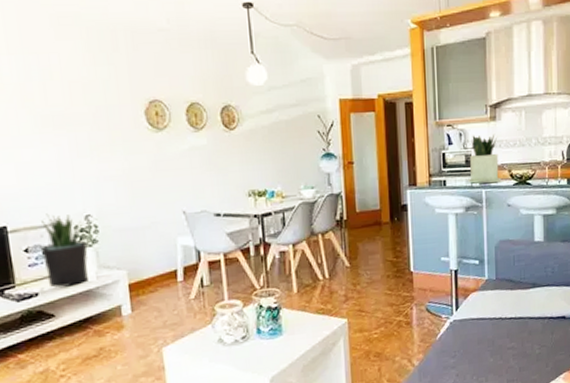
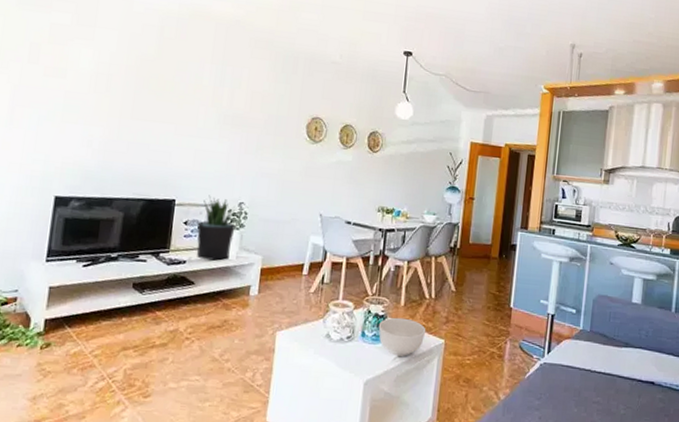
bowl: none [273,305,326,346] -> present [378,317,426,357]
planter: present [468,135,502,185] -> none [576,193,608,241]

